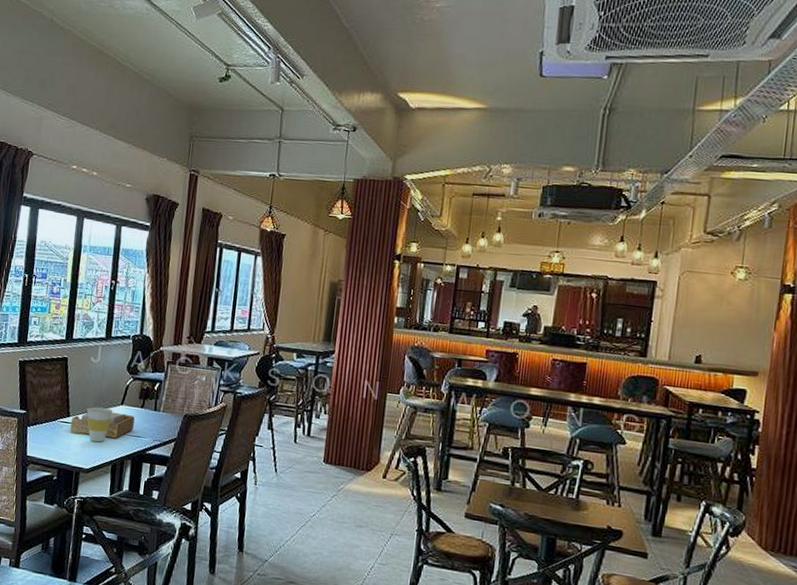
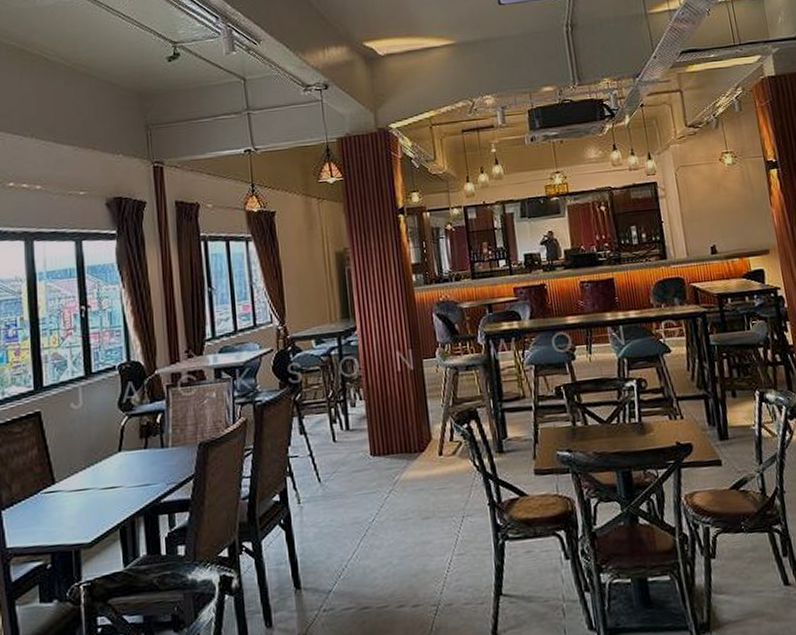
napkin holder: present [70,412,135,439] -> none [58,461,140,503]
cup: present [87,407,113,443] -> none [76,460,110,507]

